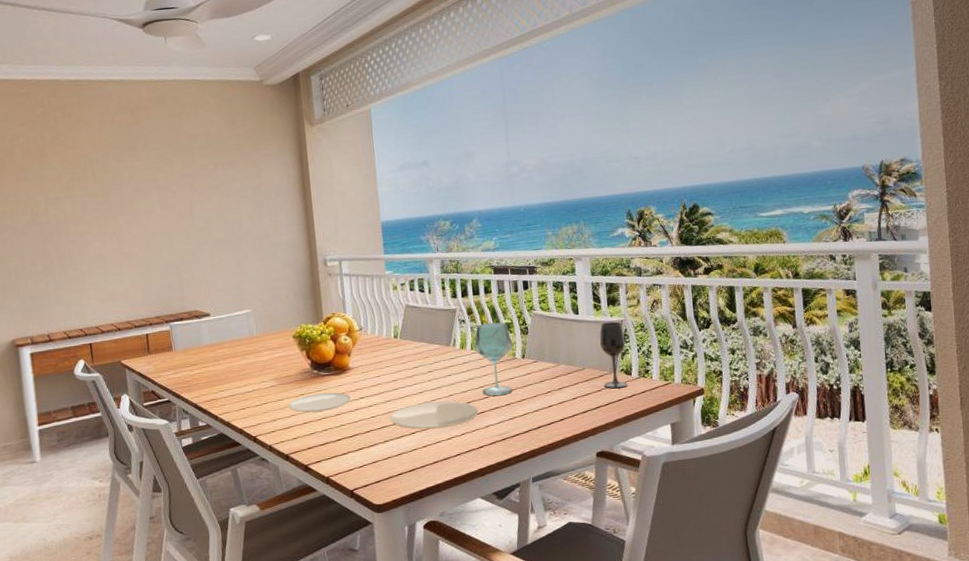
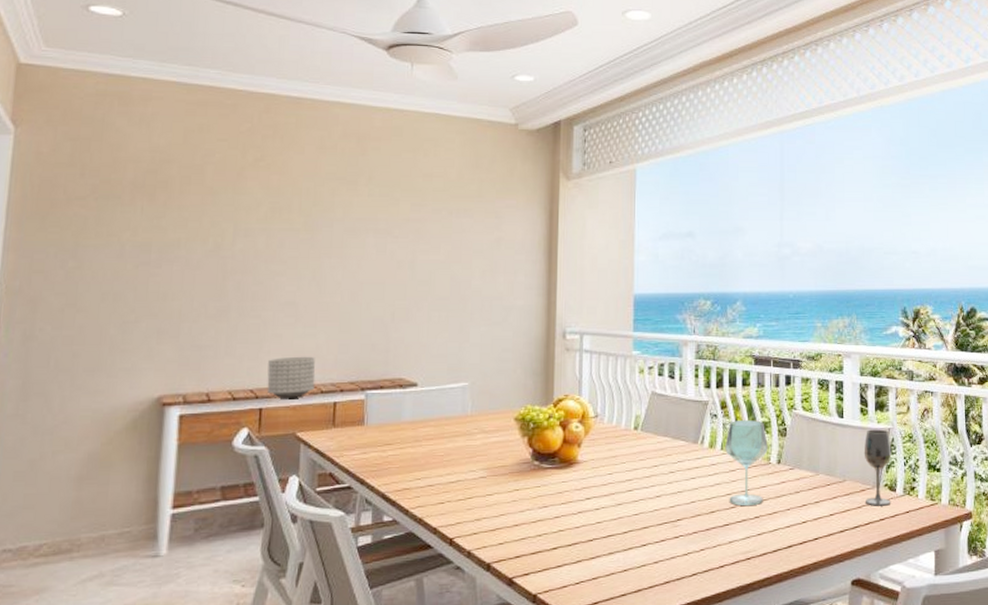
planter: none [90,298,130,335] -> present [267,356,316,400]
plate: present [288,392,351,413] -> none [498,490,575,512]
plate: present [390,401,479,430] -> none [619,508,722,542]

